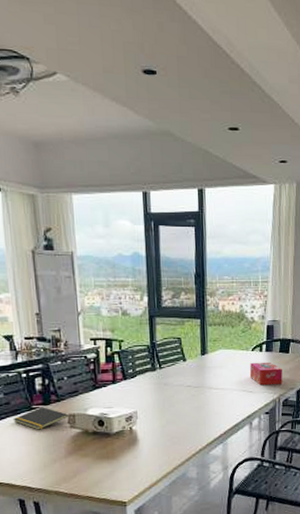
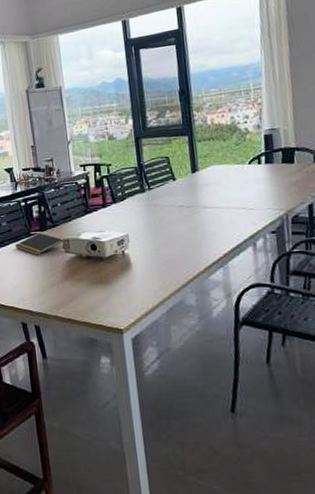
tissue box: present [249,361,283,385] -> none [248,174,290,201]

